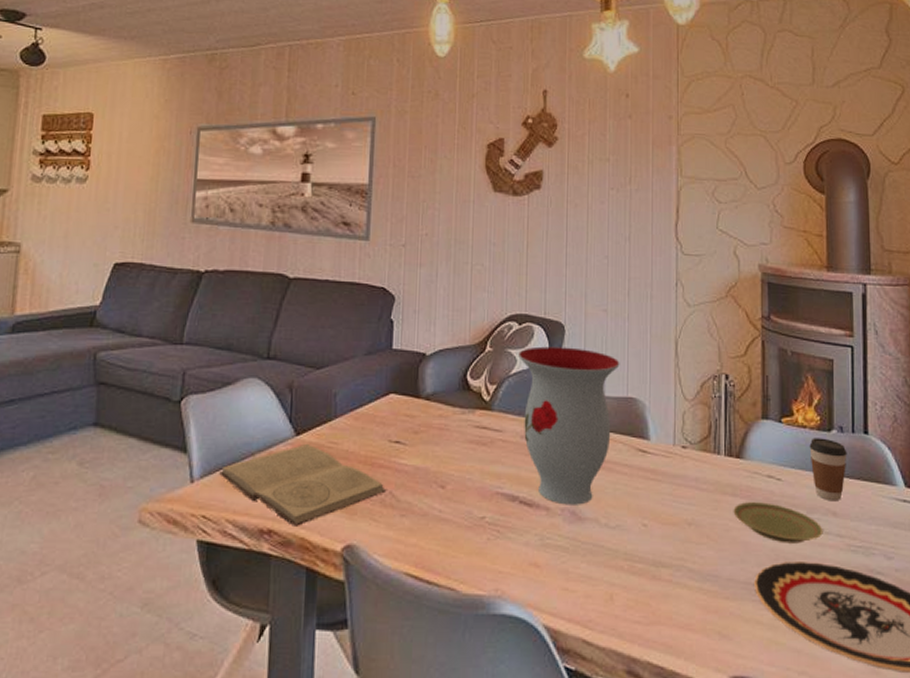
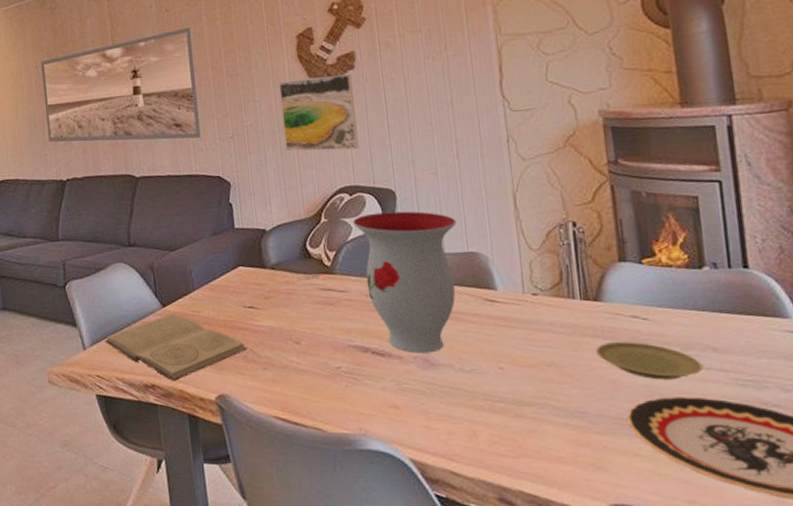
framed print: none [460,191,536,274] -> present [279,73,359,152]
coffee cup: present [809,438,847,502] -> none [677,275,725,338]

